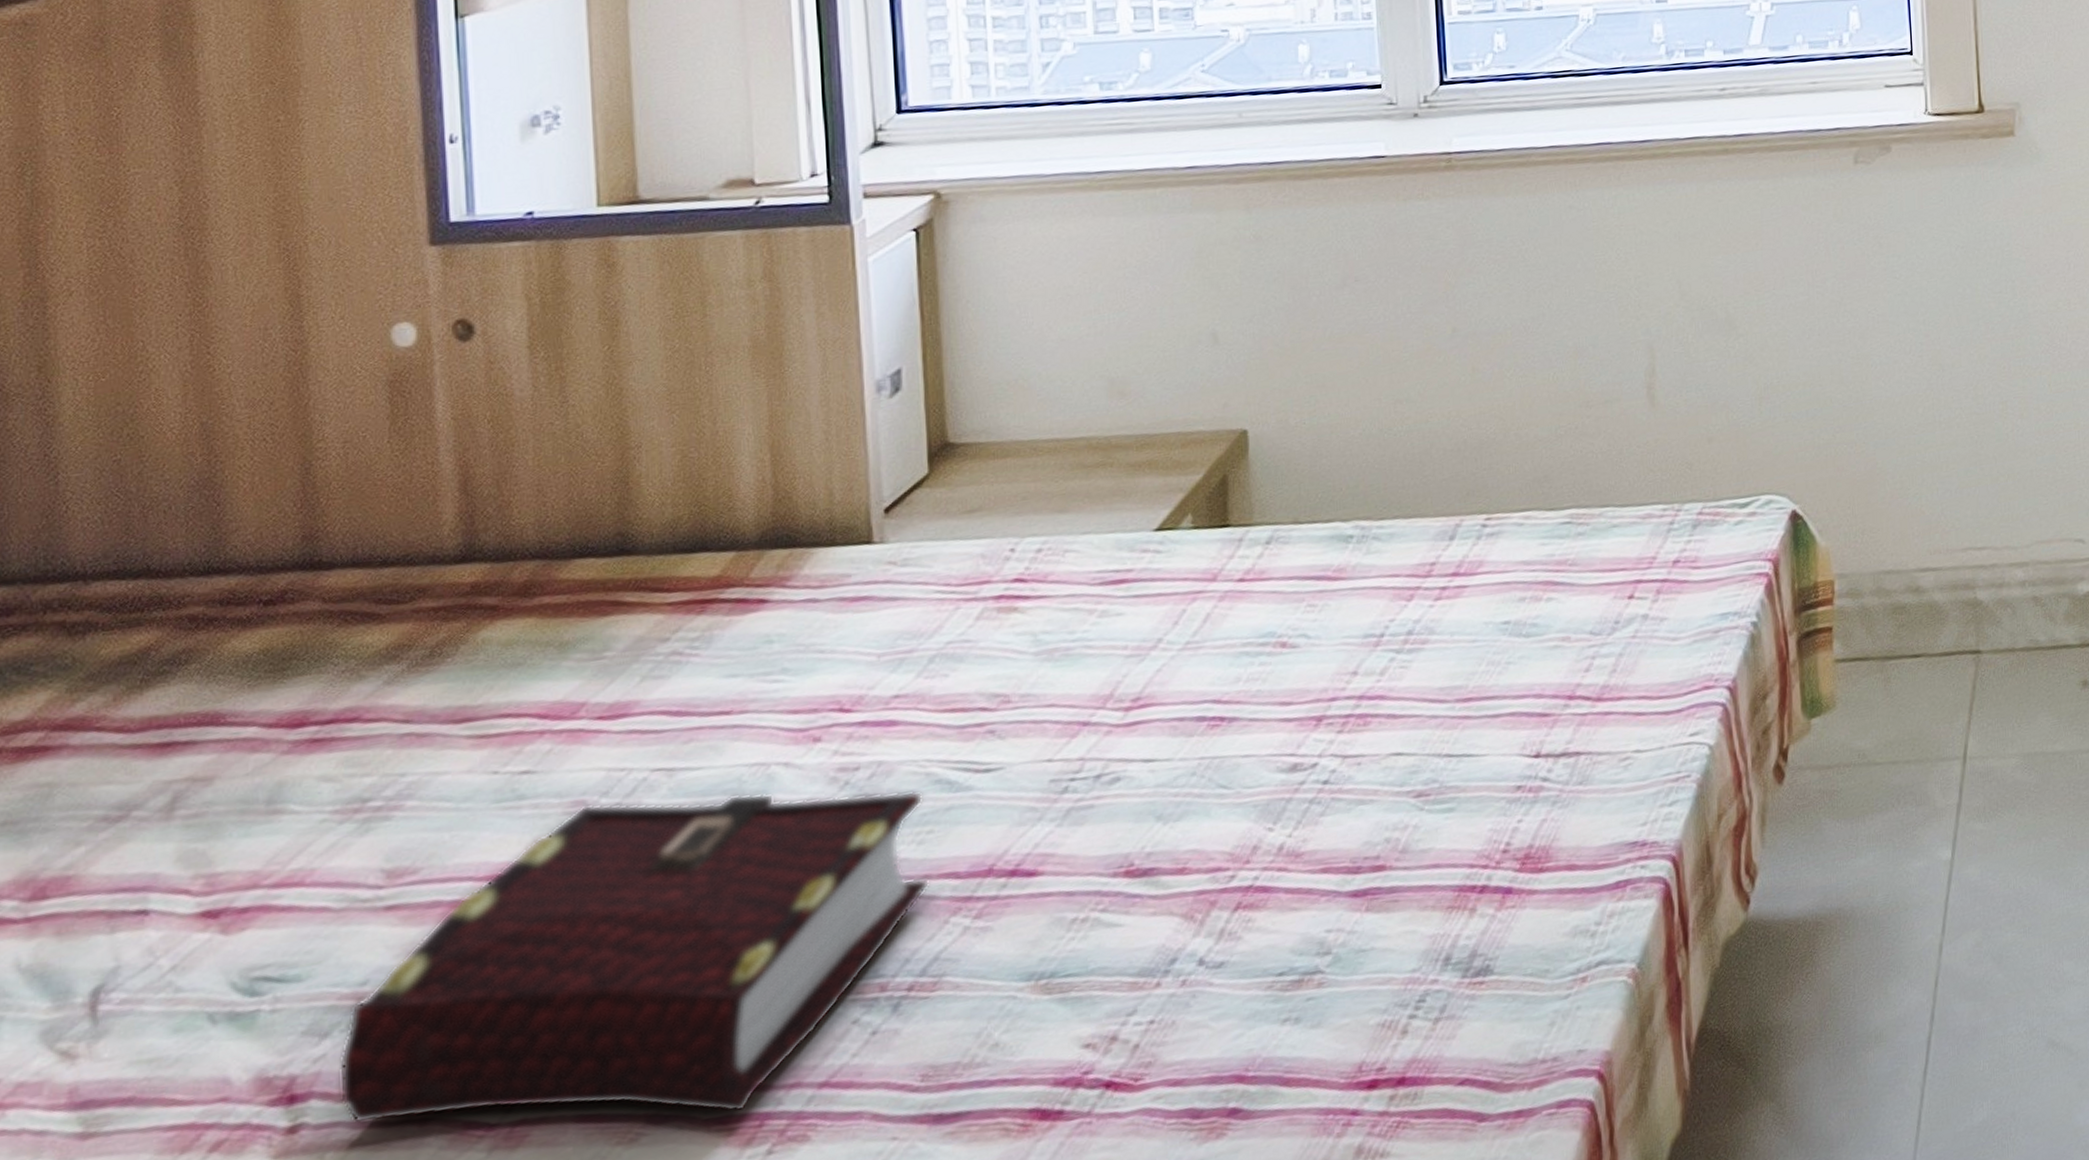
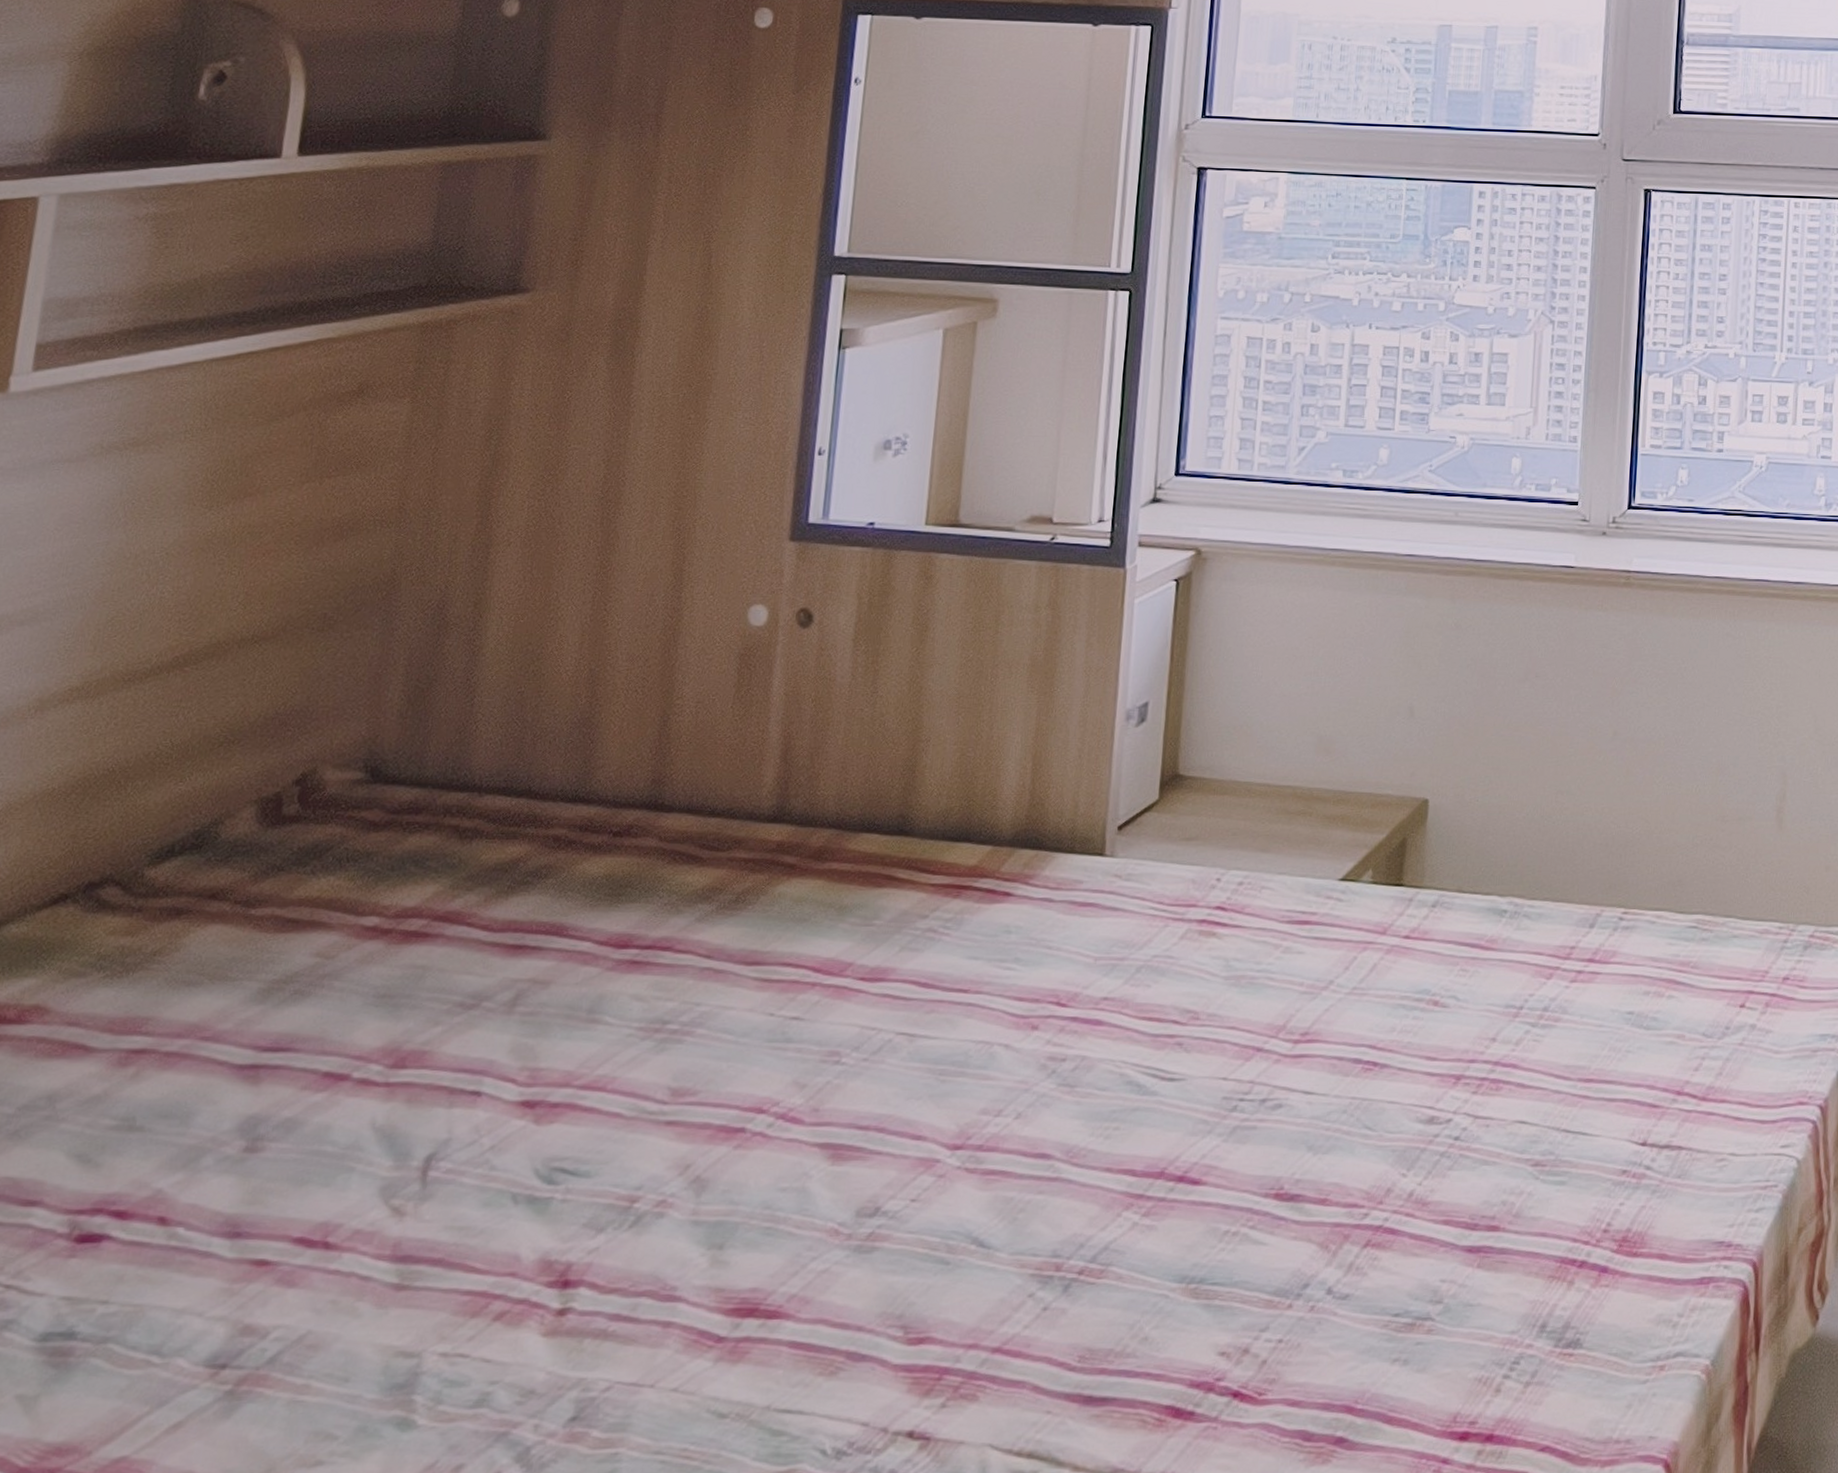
book: present [338,790,930,1124] -> none [603,1056,1115,1364]

